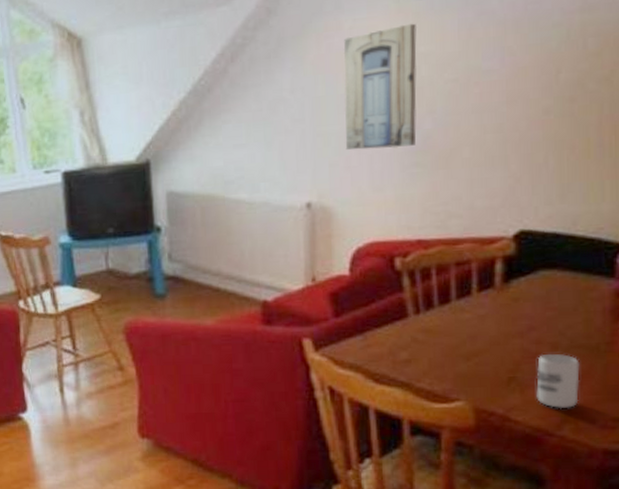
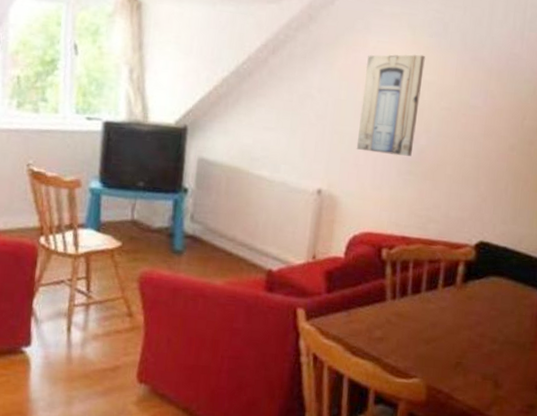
cup: present [536,353,580,409] -> none [475,346,510,393]

